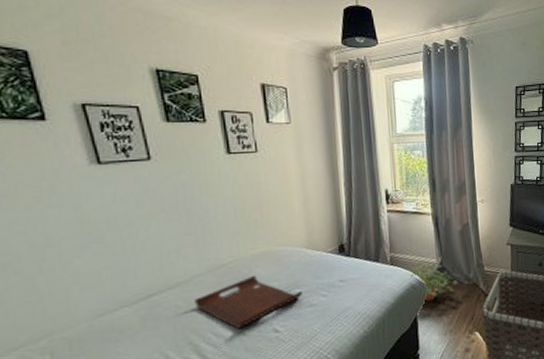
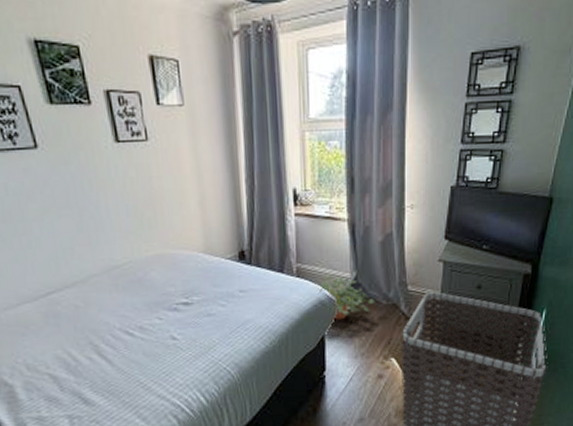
serving tray: present [195,275,303,330] -> none [92,278,200,334]

